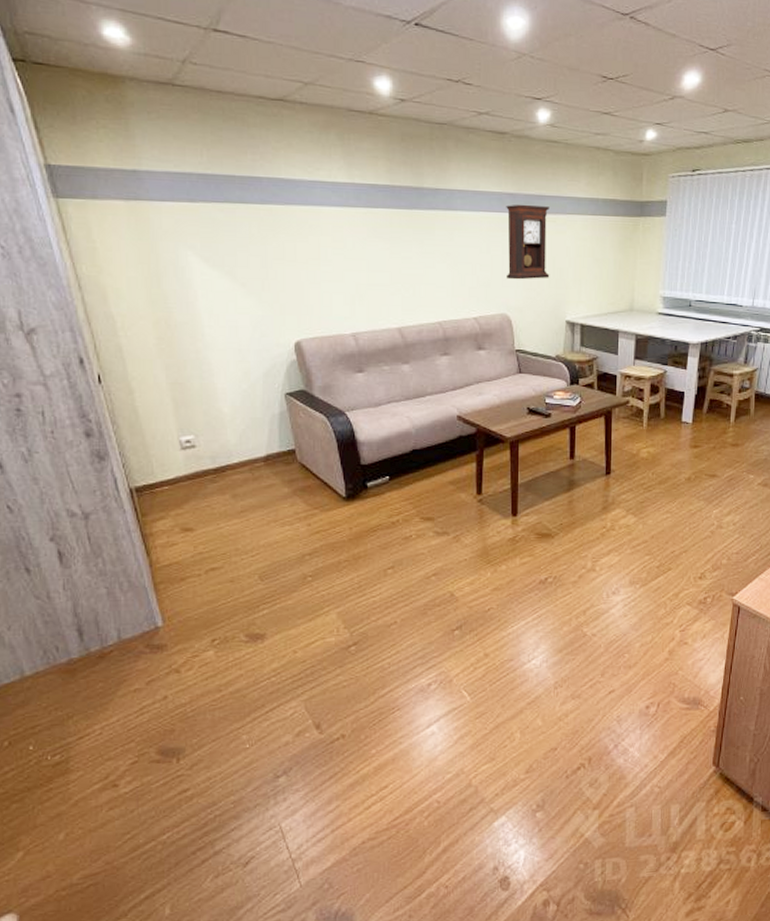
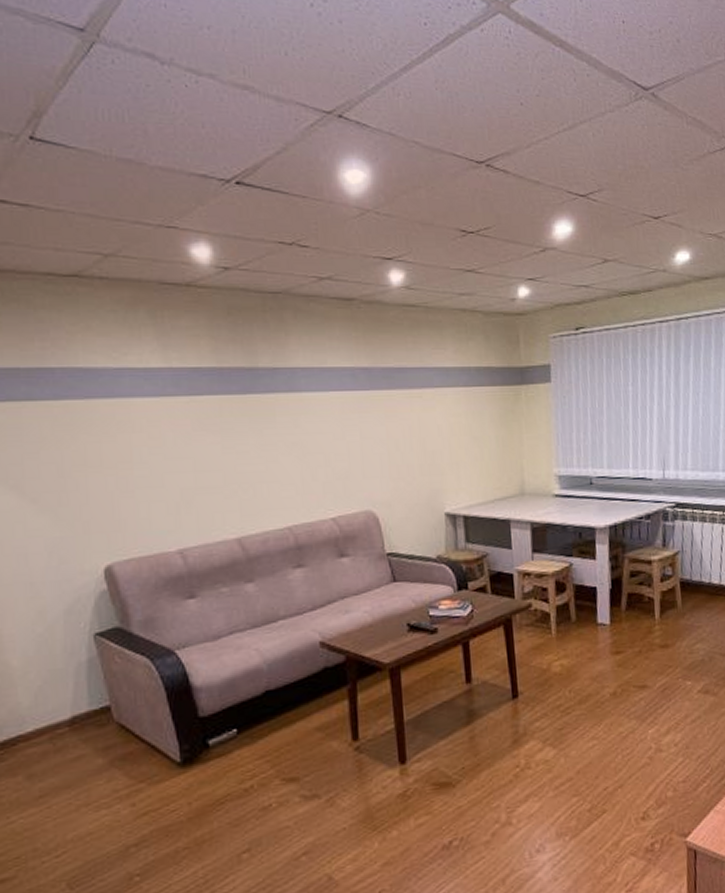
pendulum clock: present [506,204,550,280] -> none [361,379,421,469]

